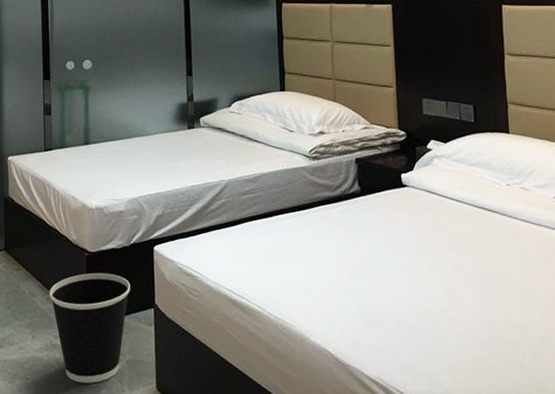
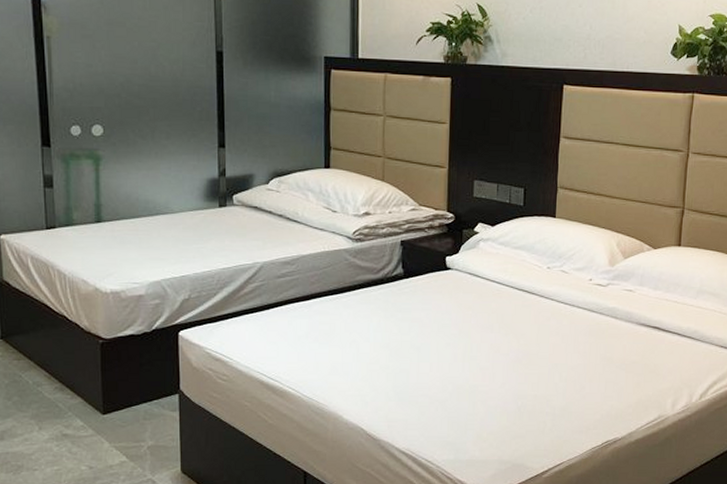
wastebasket: present [49,272,131,384] -> none [57,360,153,471]

